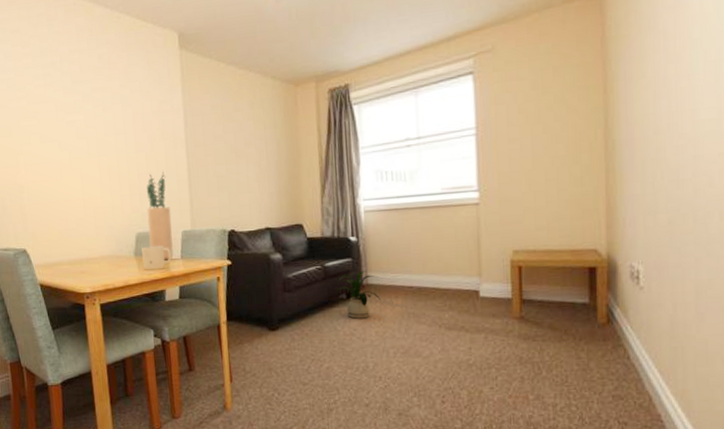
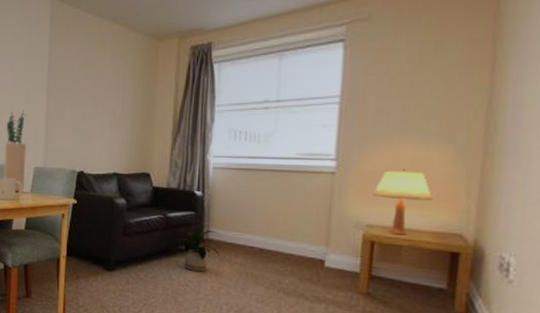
table lamp: none [515,193,568,257] -> present [373,169,434,235]

